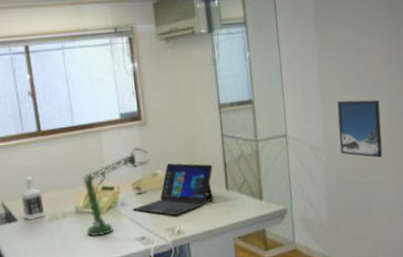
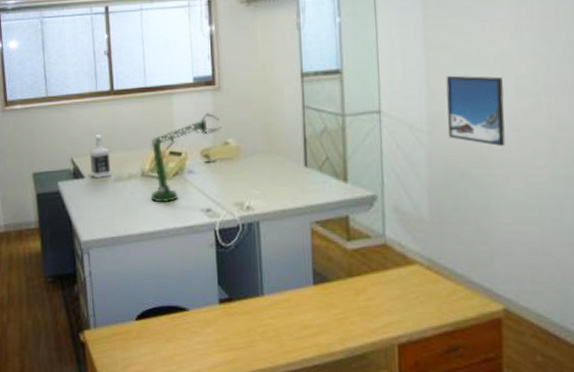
laptop: present [132,163,214,216] -> none [199,133,291,190]

